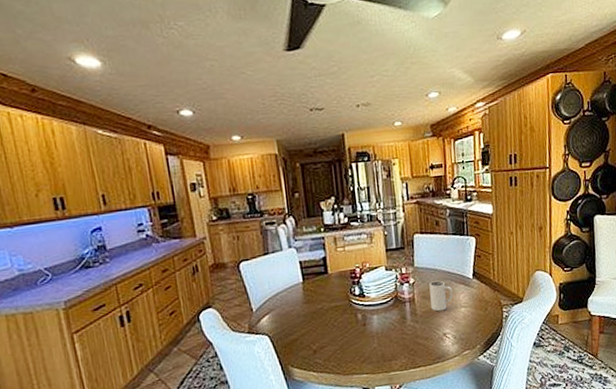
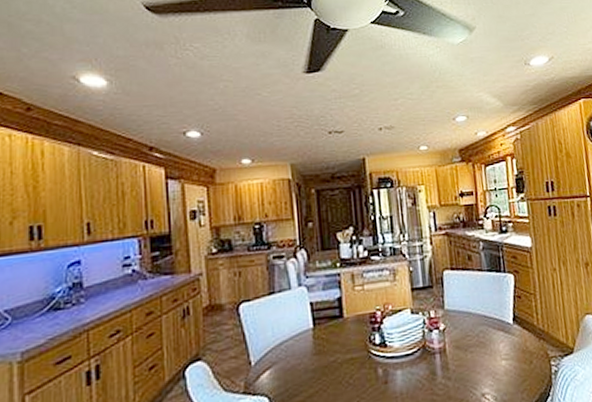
mug: present [429,280,453,312] -> none [462,326,491,365]

